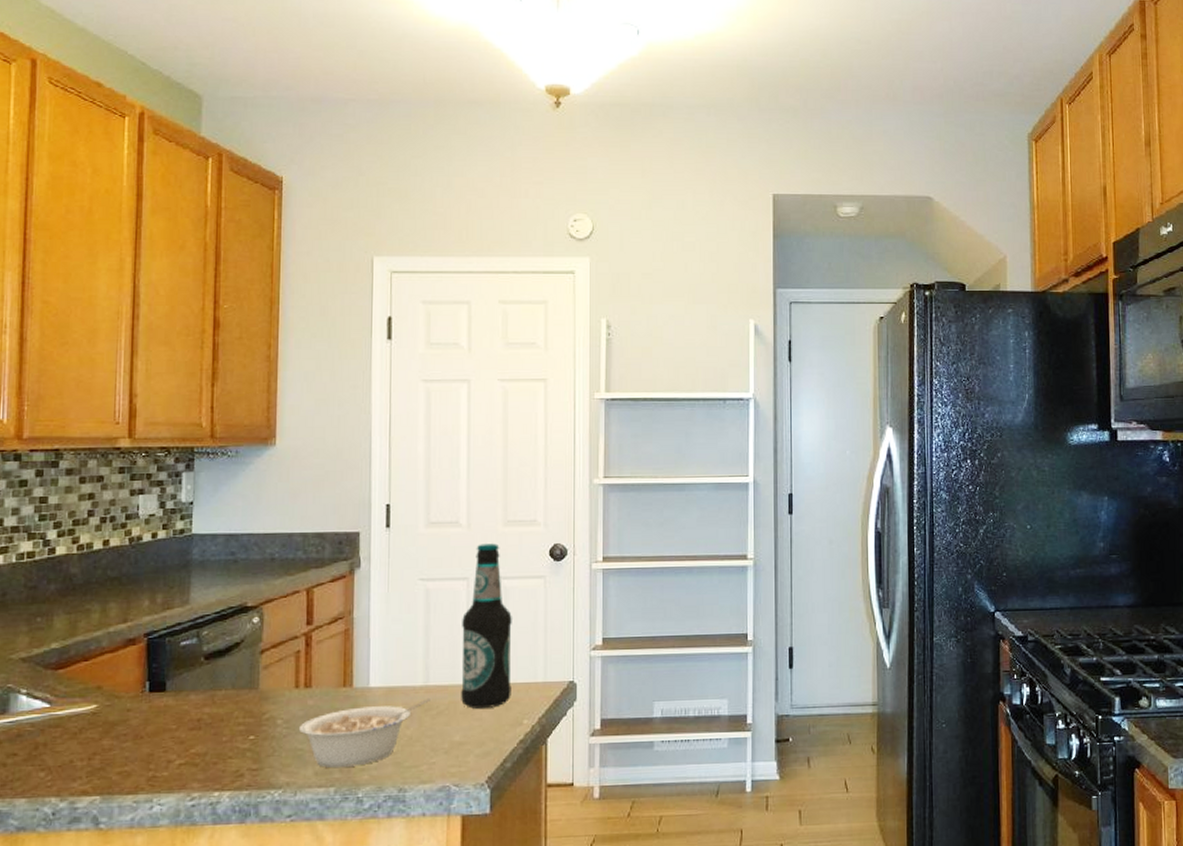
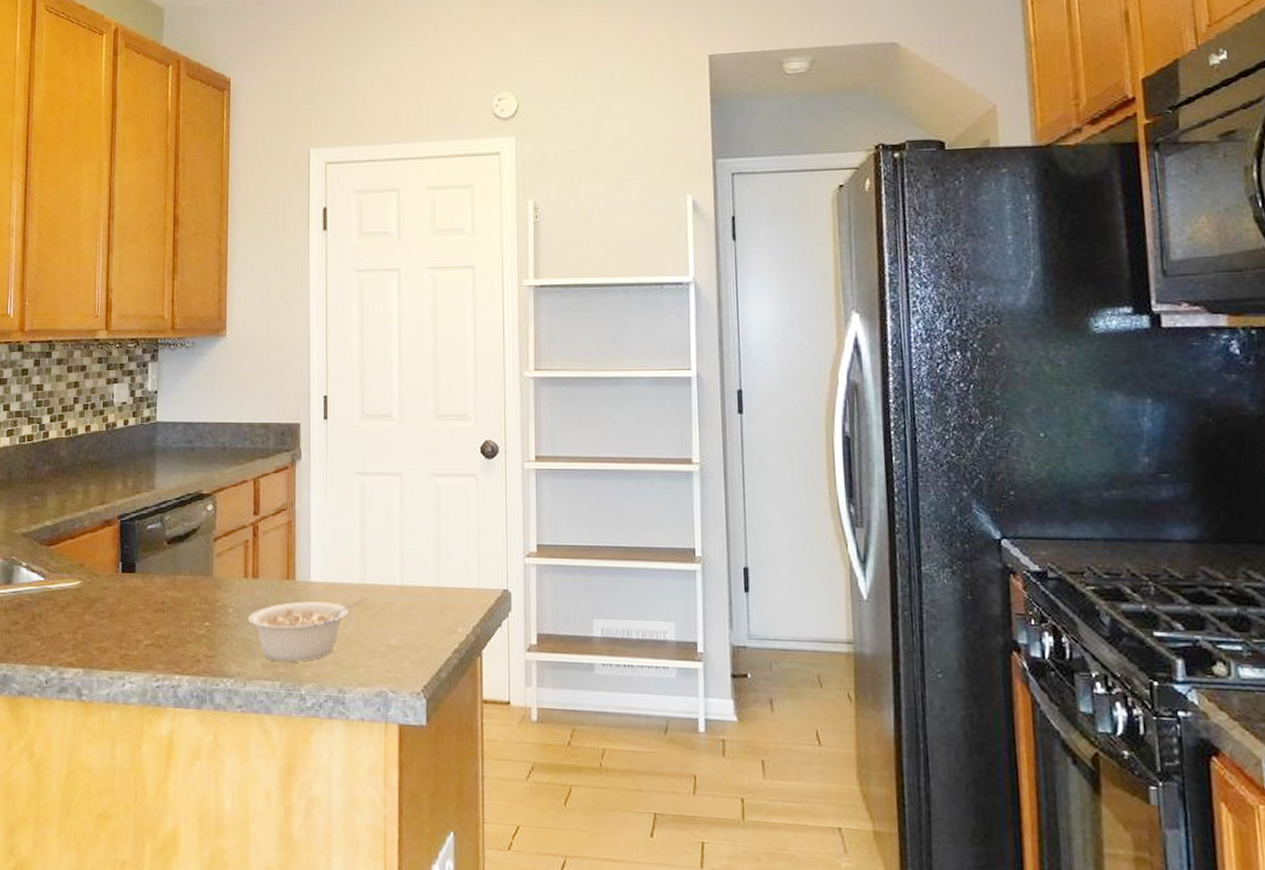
bottle: present [461,543,512,709] -> none [396,438,445,612]

